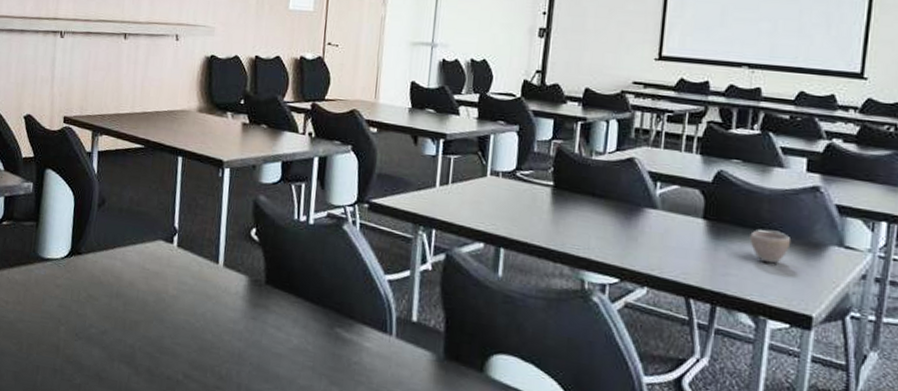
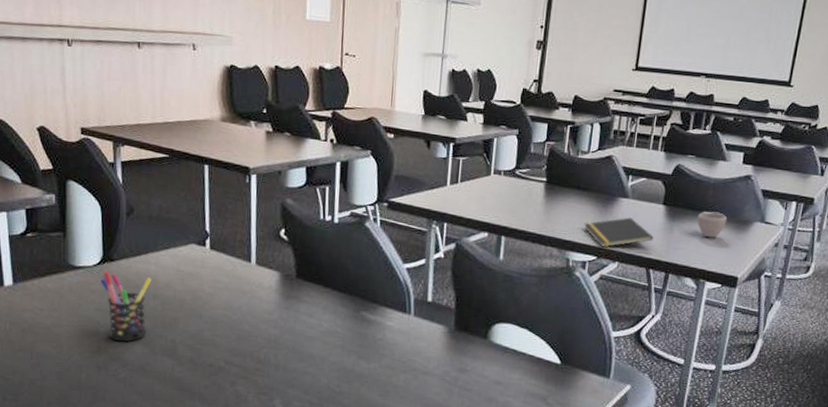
pen holder: none [66,265,116,344] -> present [100,271,152,342]
notepad: none [602,232,692,269] -> present [584,217,653,248]

